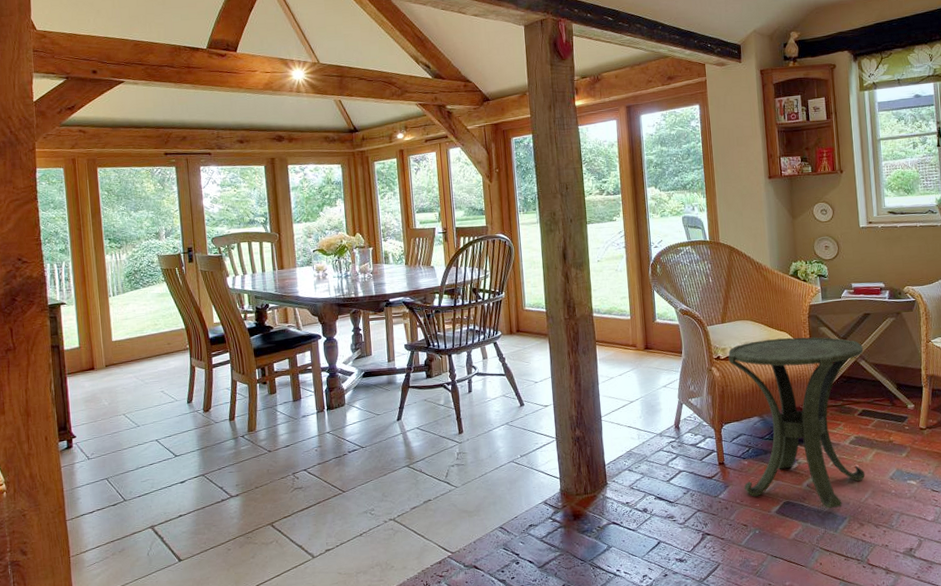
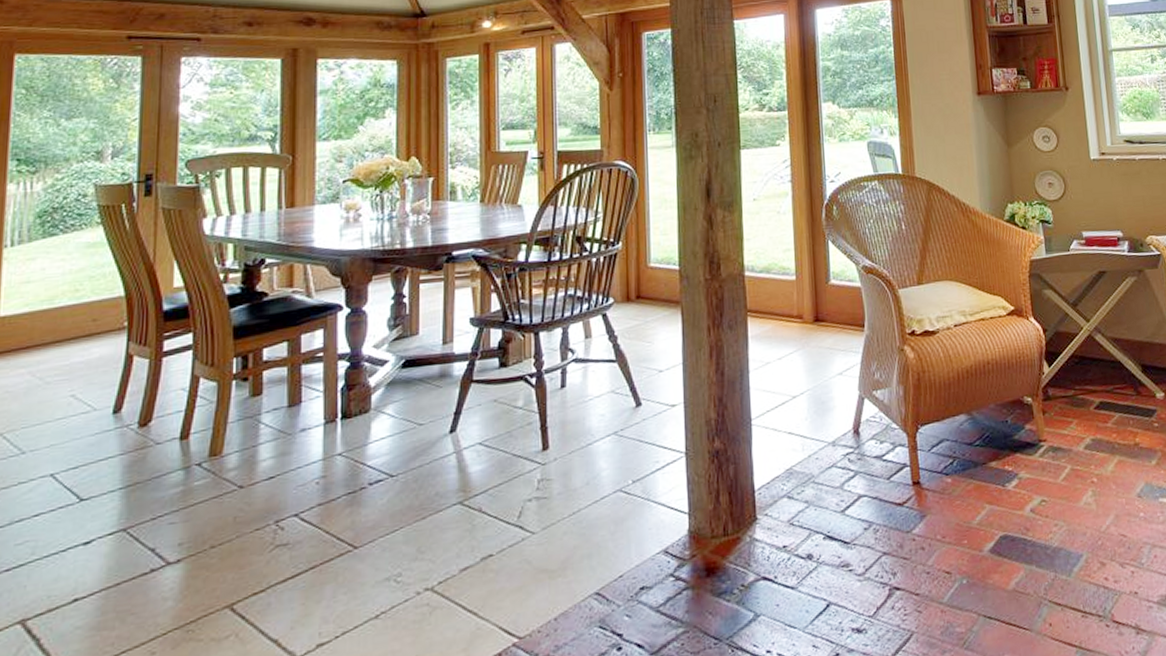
side table: present [728,337,865,509] -> none [925,303,1106,543]

